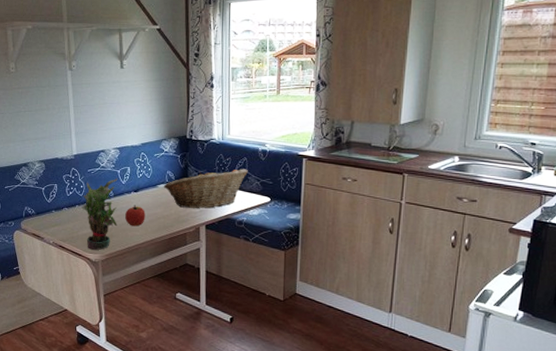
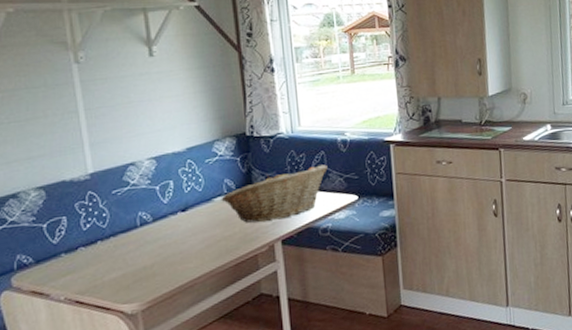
potted plant: present [81,178,117,250] -> none [106,197,161,299]
apple: present [125,205,146,227] -> none [171,228,200,258]

